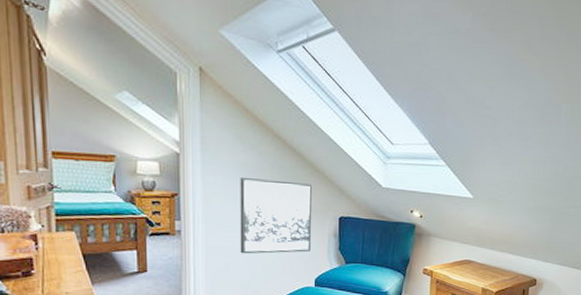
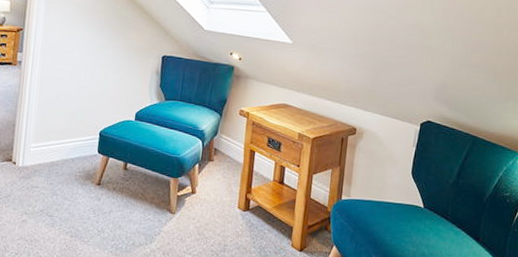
wall art: present [240,176,312,254] -> none [70,16,139,87]

